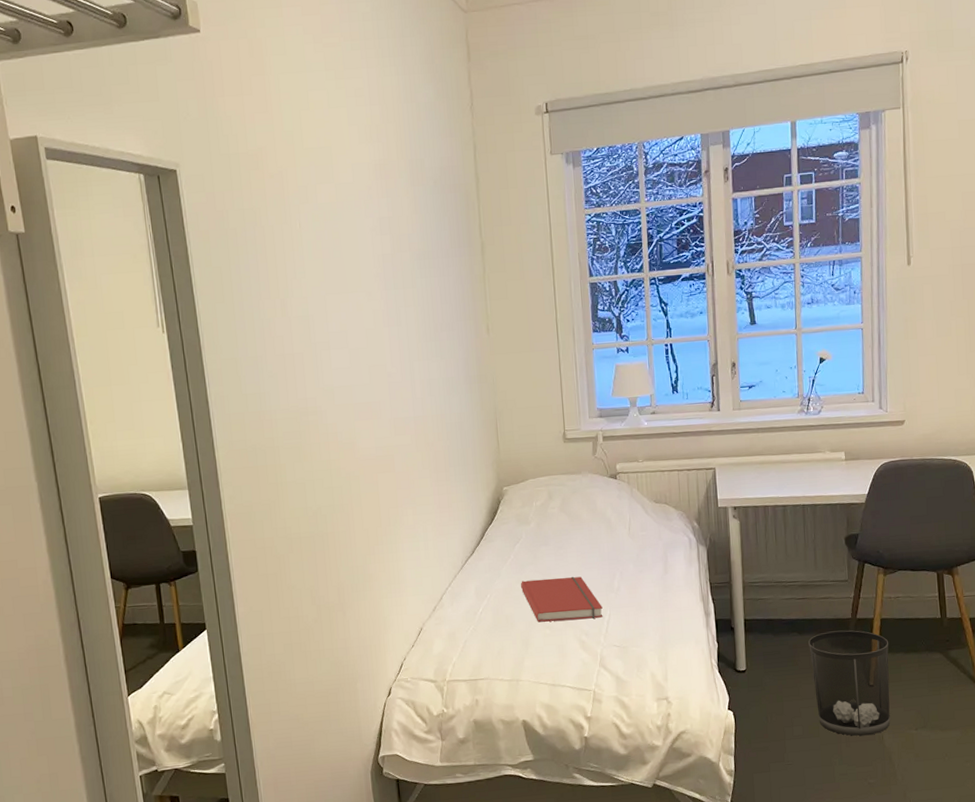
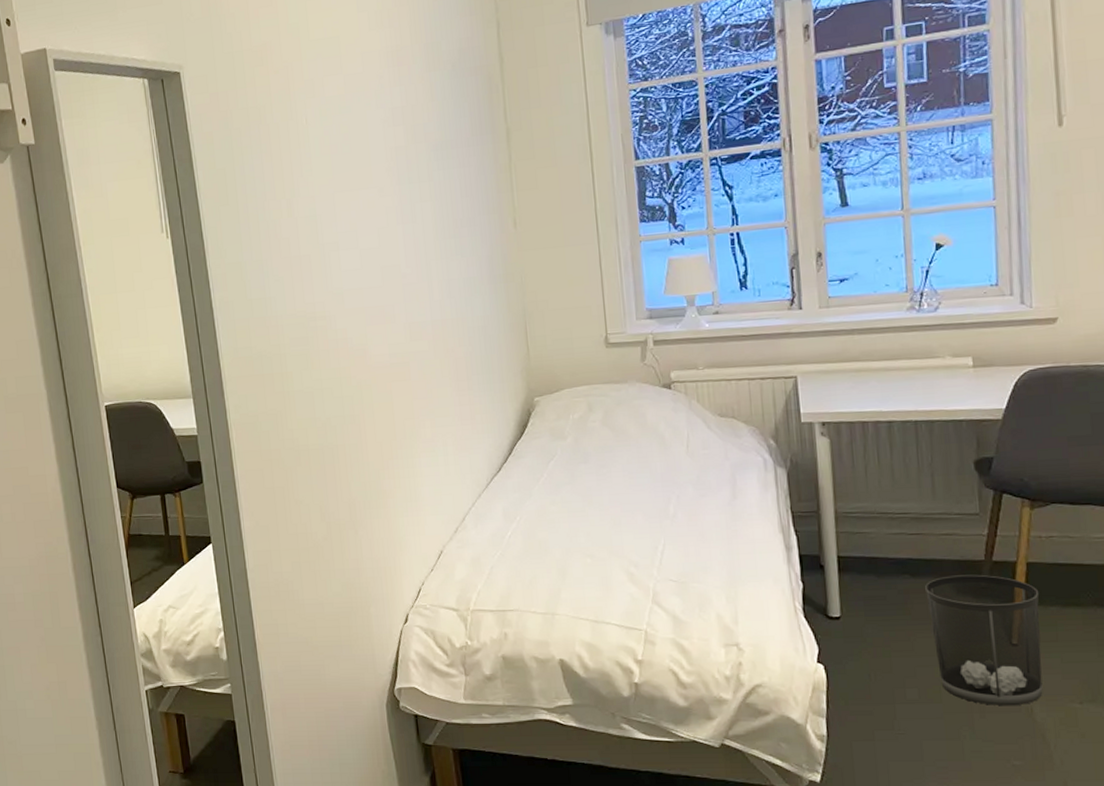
book: present [520,576,603,622] -> none [555,499,656,550]

